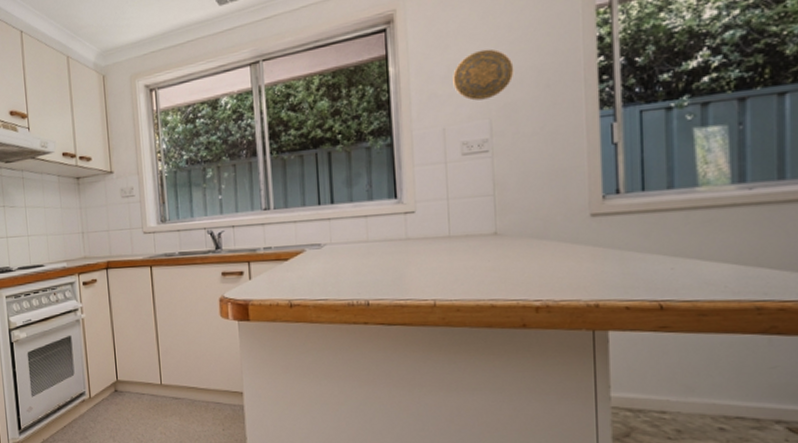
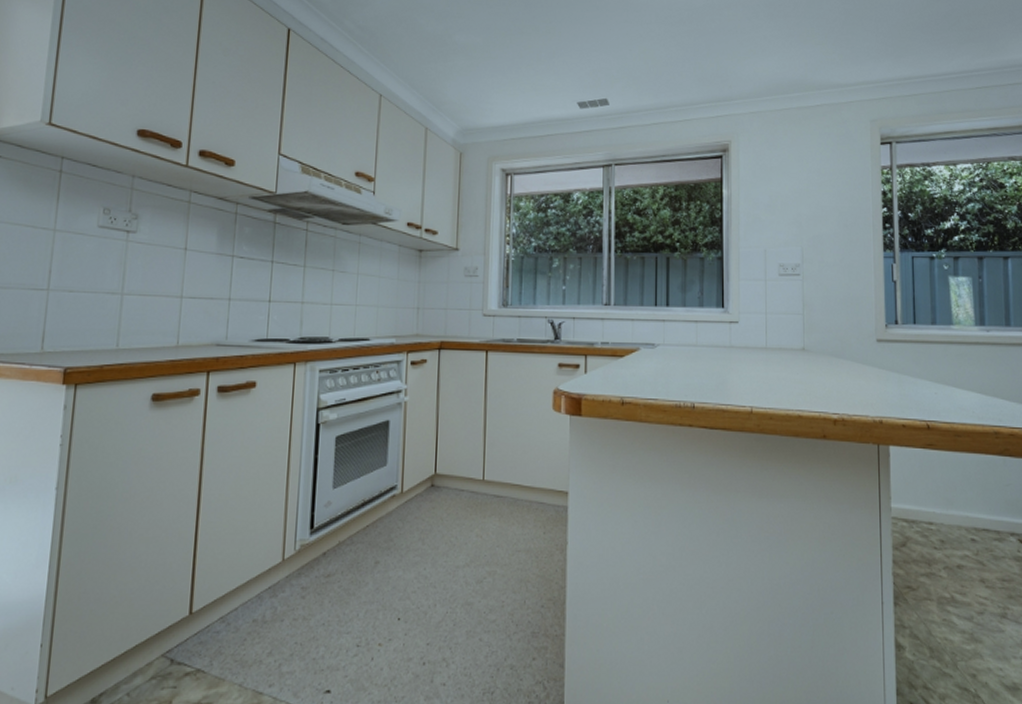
decorative plate: present [453,49,514,101] -> none [774,187,821,230]

